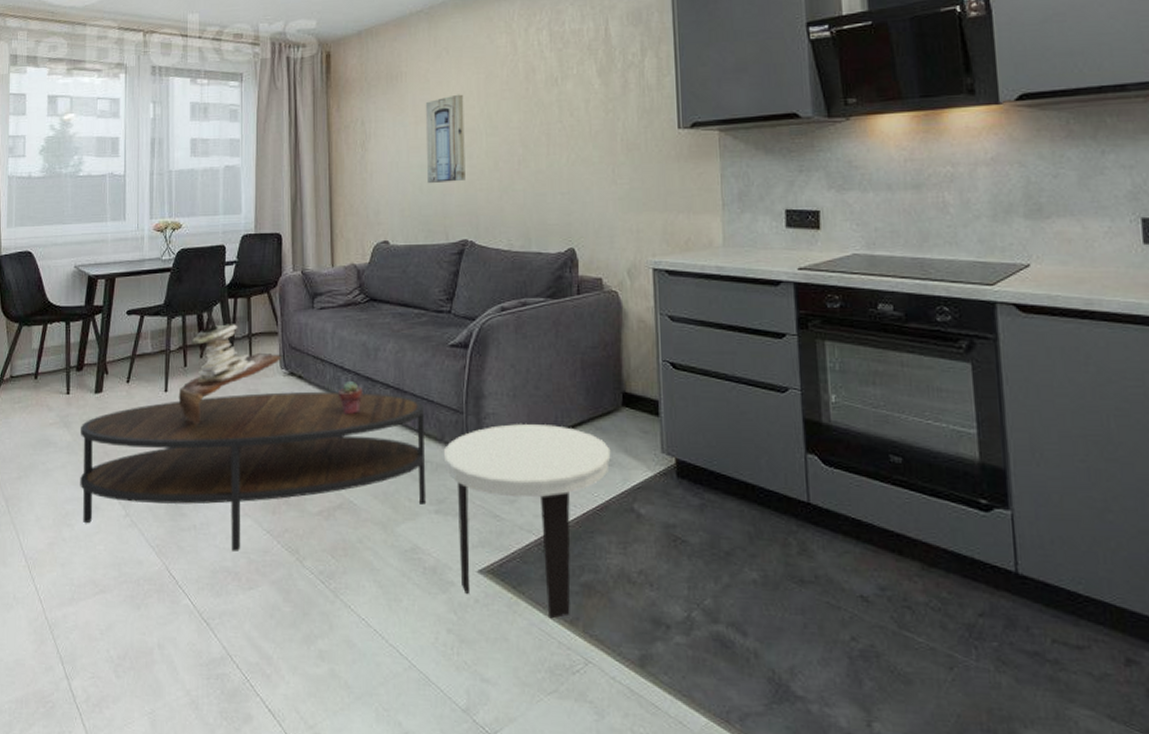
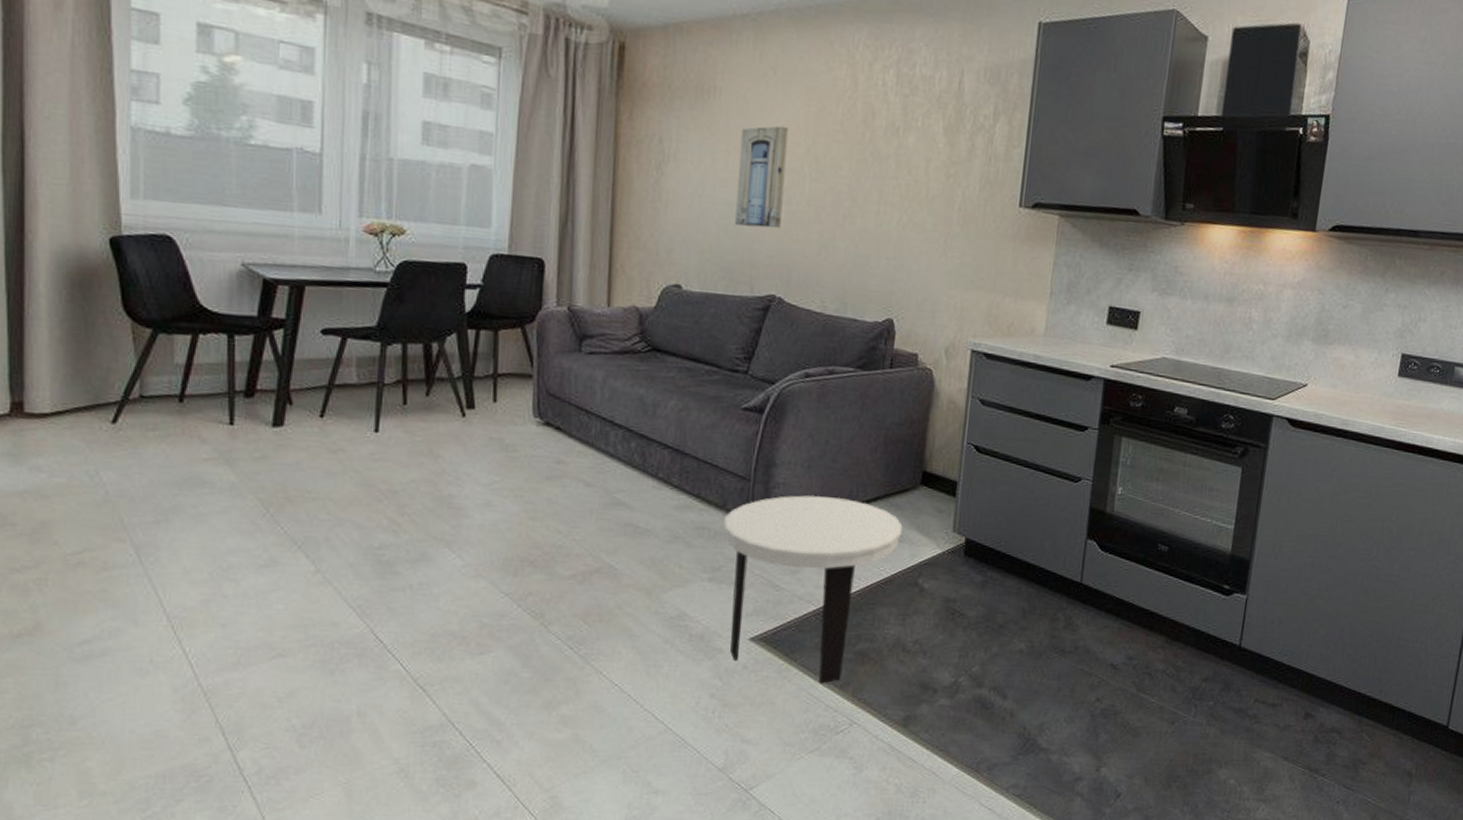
coffee table: present [80,391,427,551] -> none [249,442,706,614]
decorative bowl: present [178,324,283,425] -> none [393,359,538,473]
potted succulent: present [339,380,363,415] -> none [605,436,636,475]

